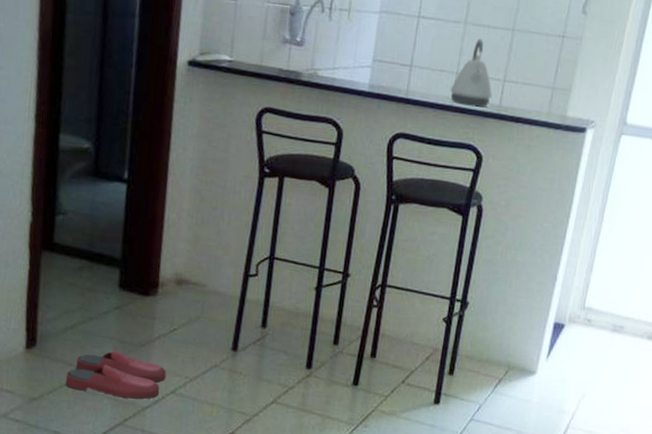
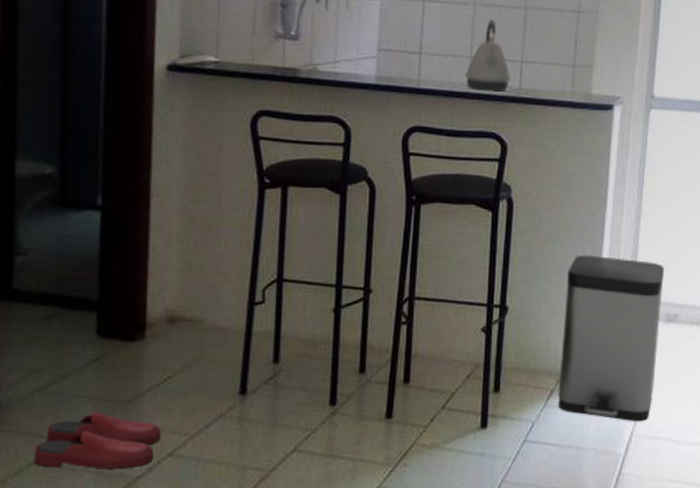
pedal bin: none [505,263,617,416] -> present [558,255,665,421]

